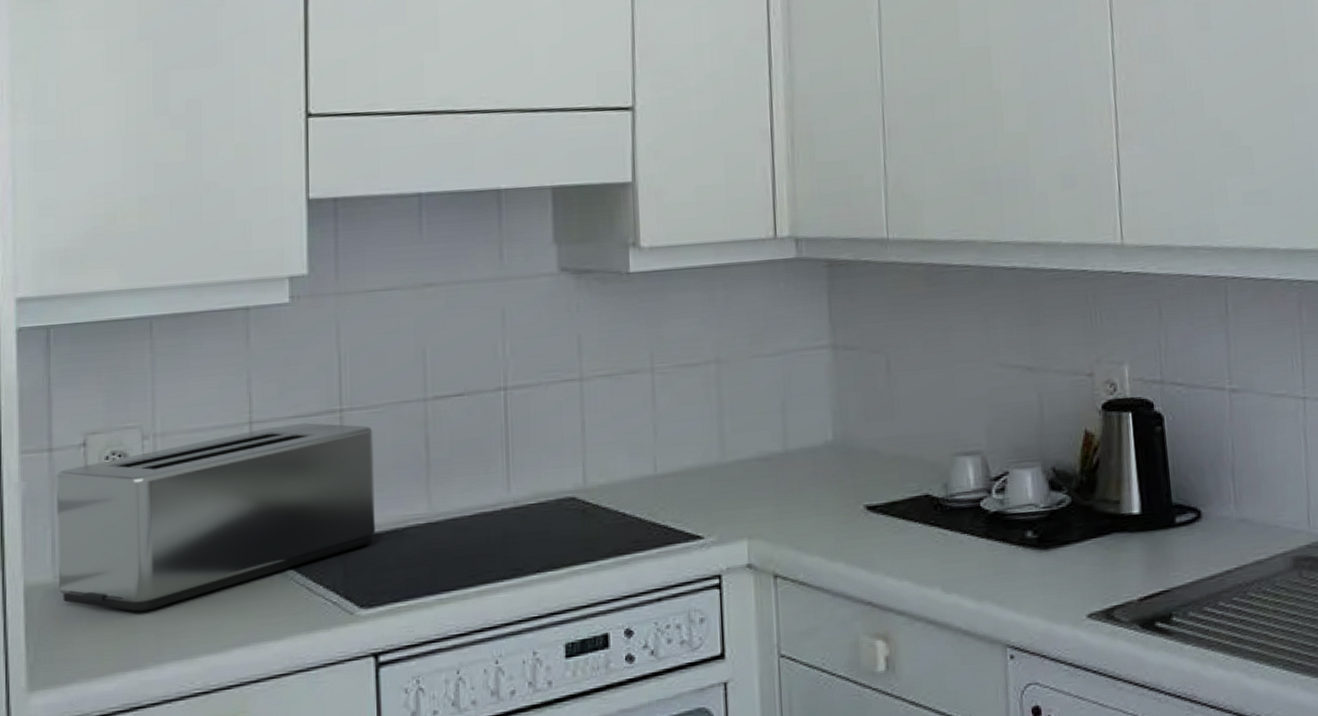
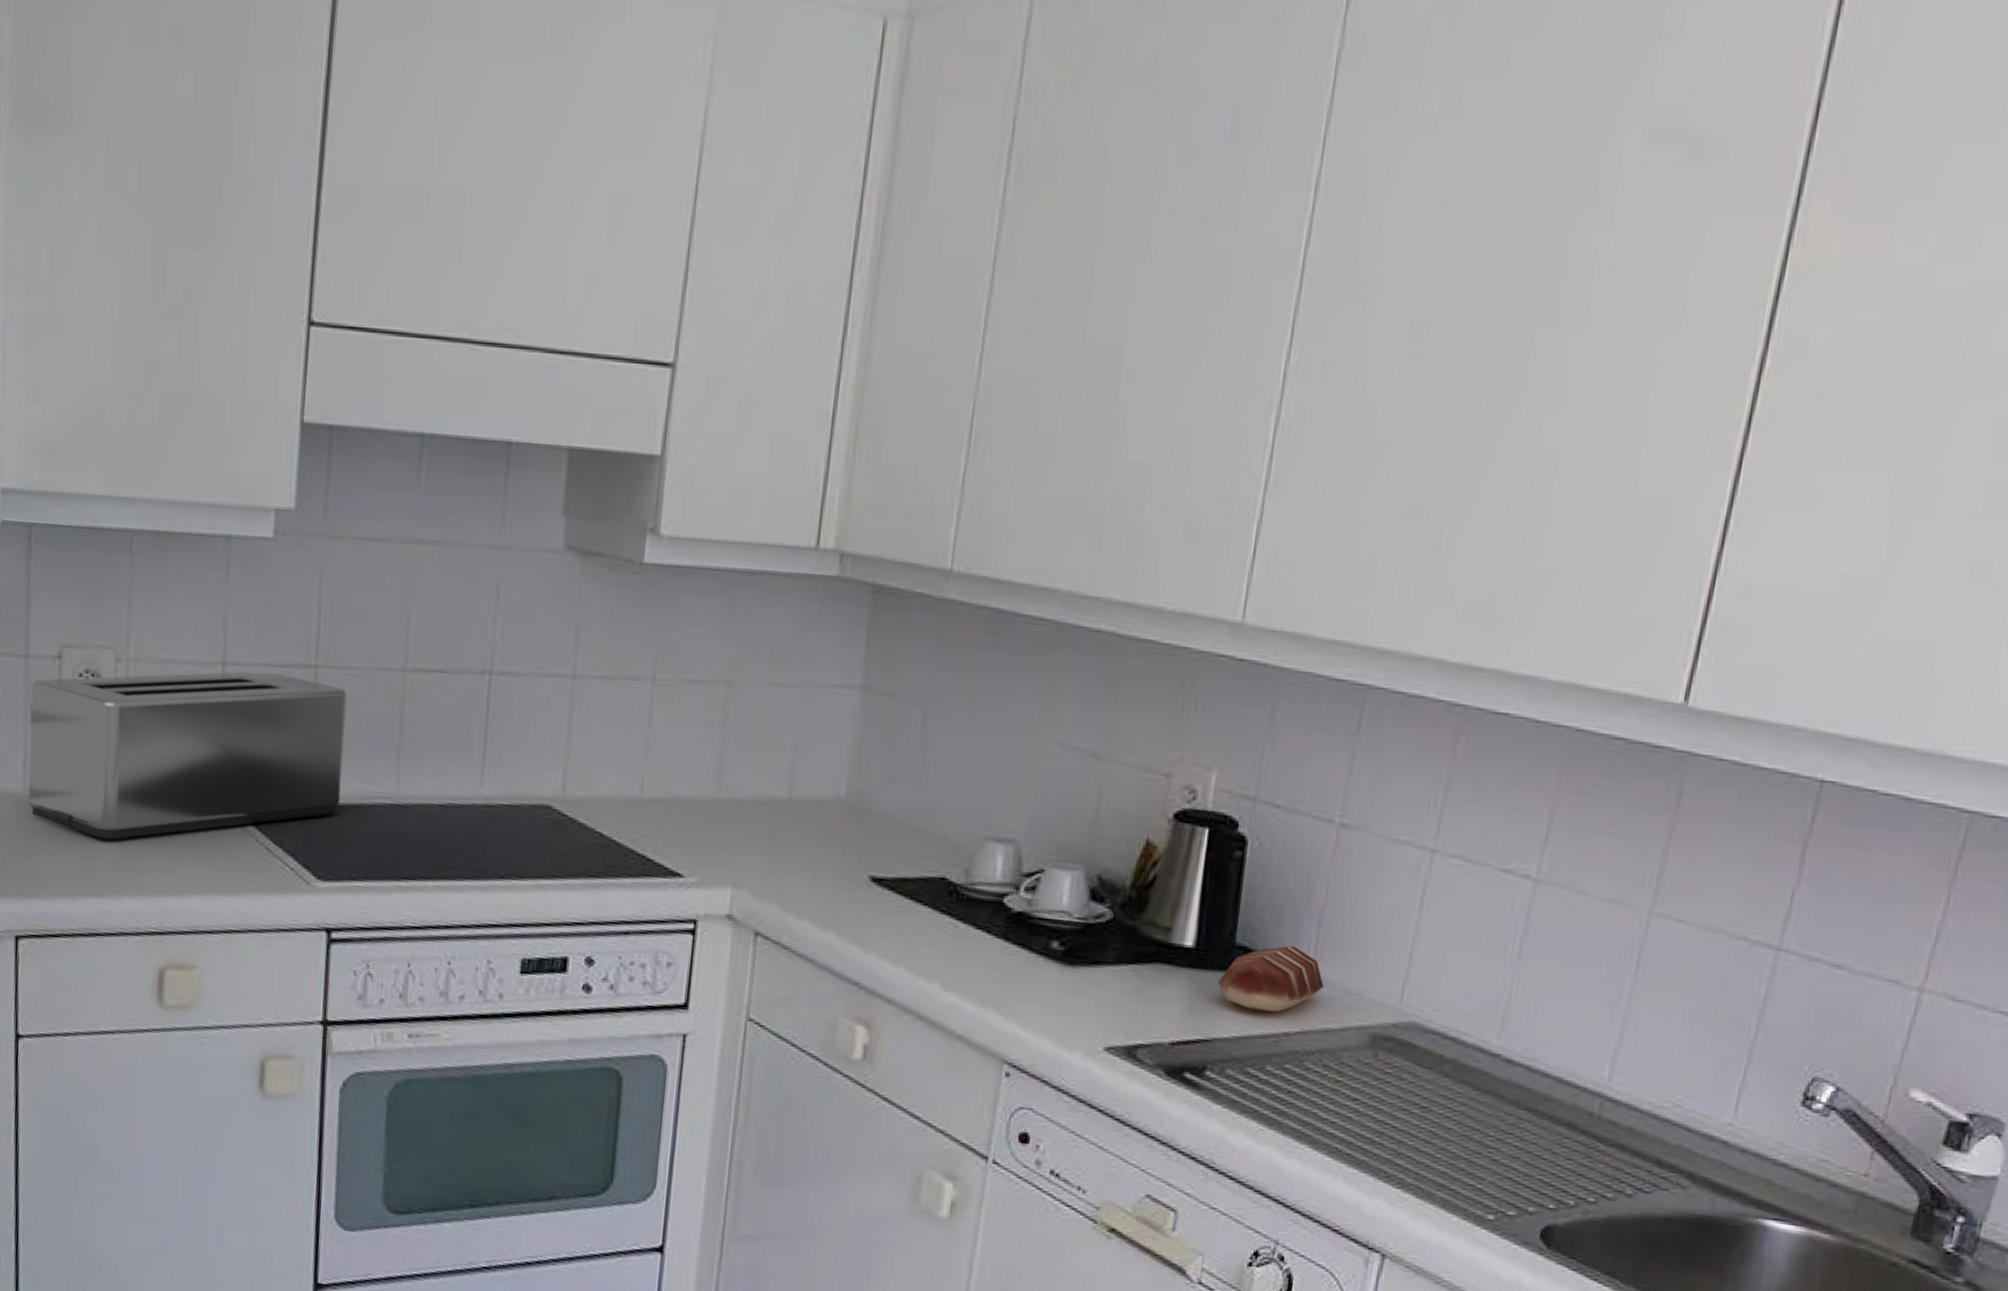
bread loaf: none [1166,496,1248,557] -> present [1218,945,1324,1012]

